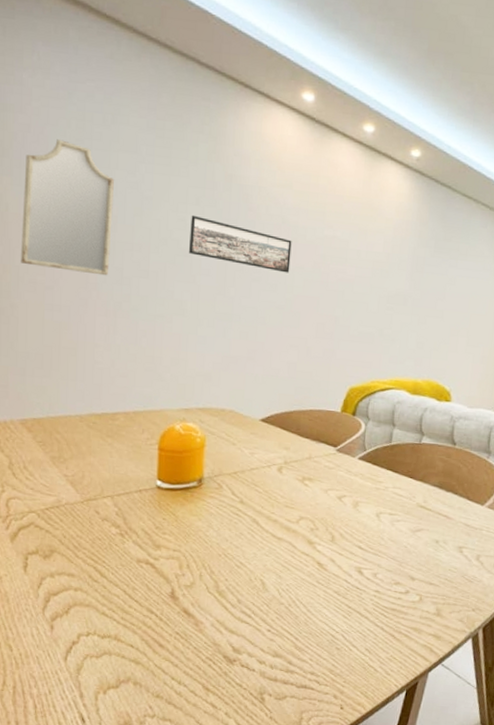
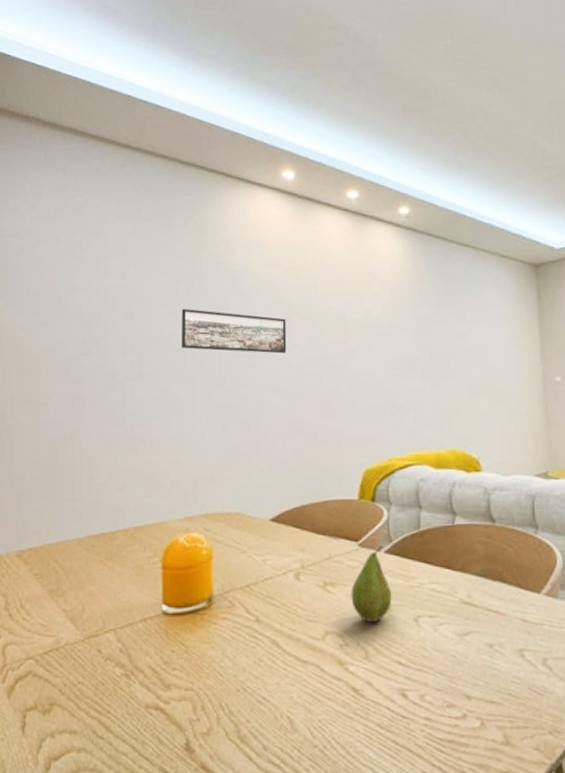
home mirror: present [21,139,114,276] -> none [16,255,104,384]
fruit: none [325,453,360,514] -> present [351,546,392,623]

